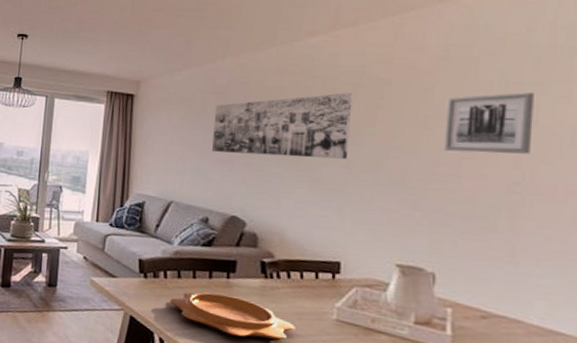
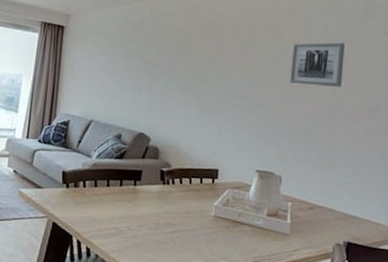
decorative bowl: present [169,292,295,340] -> none [87,198,184,235]
wall art: present [212,92,353,159] -> none [127,35,231,87]

